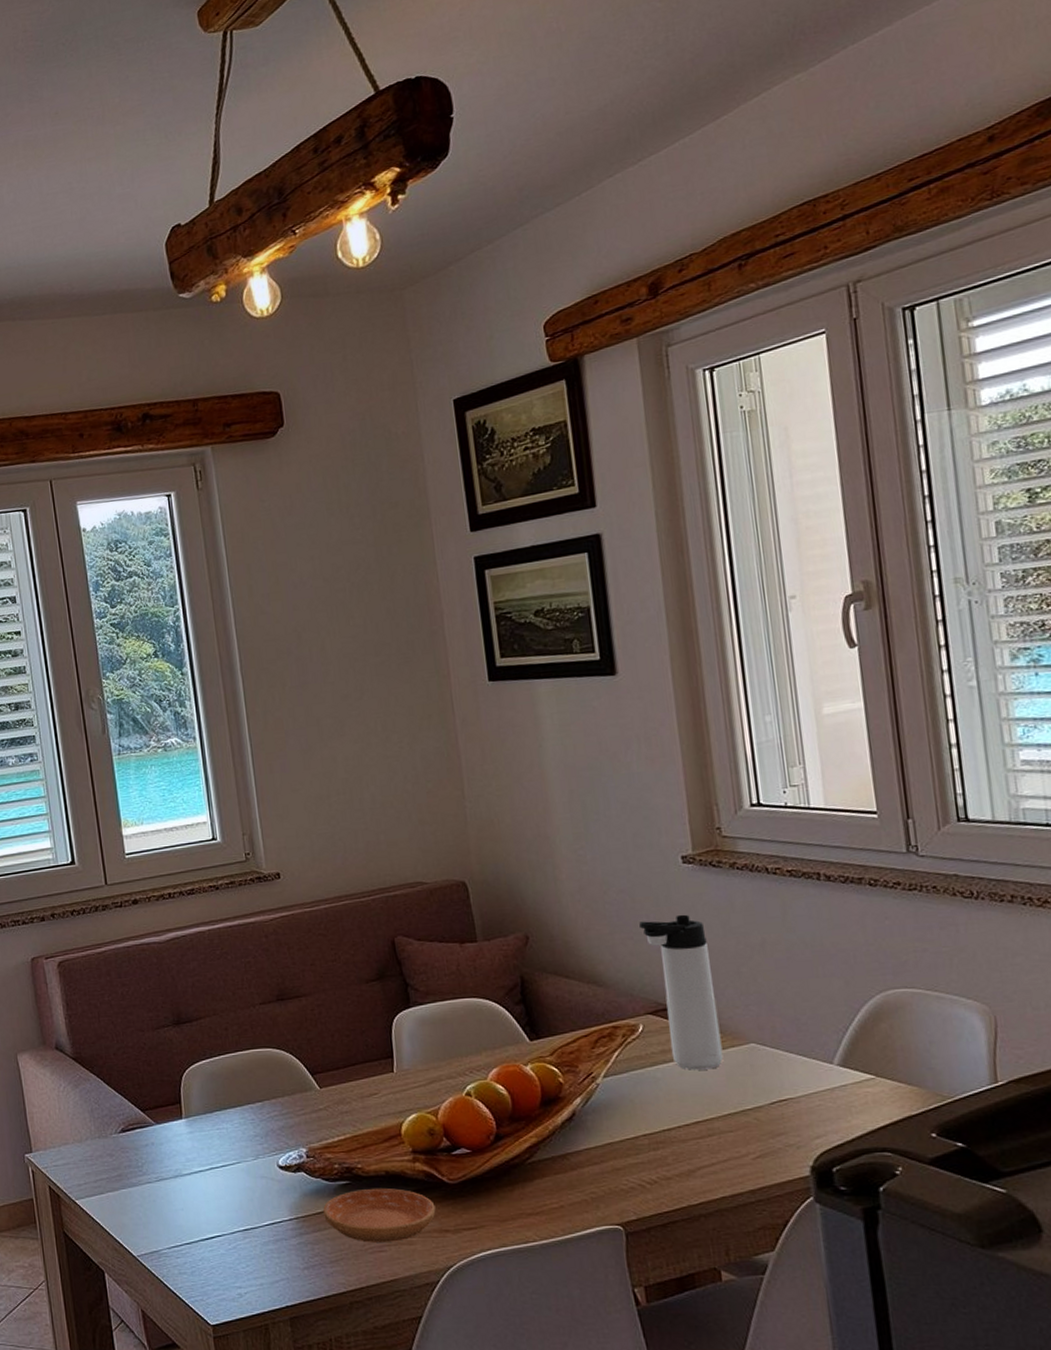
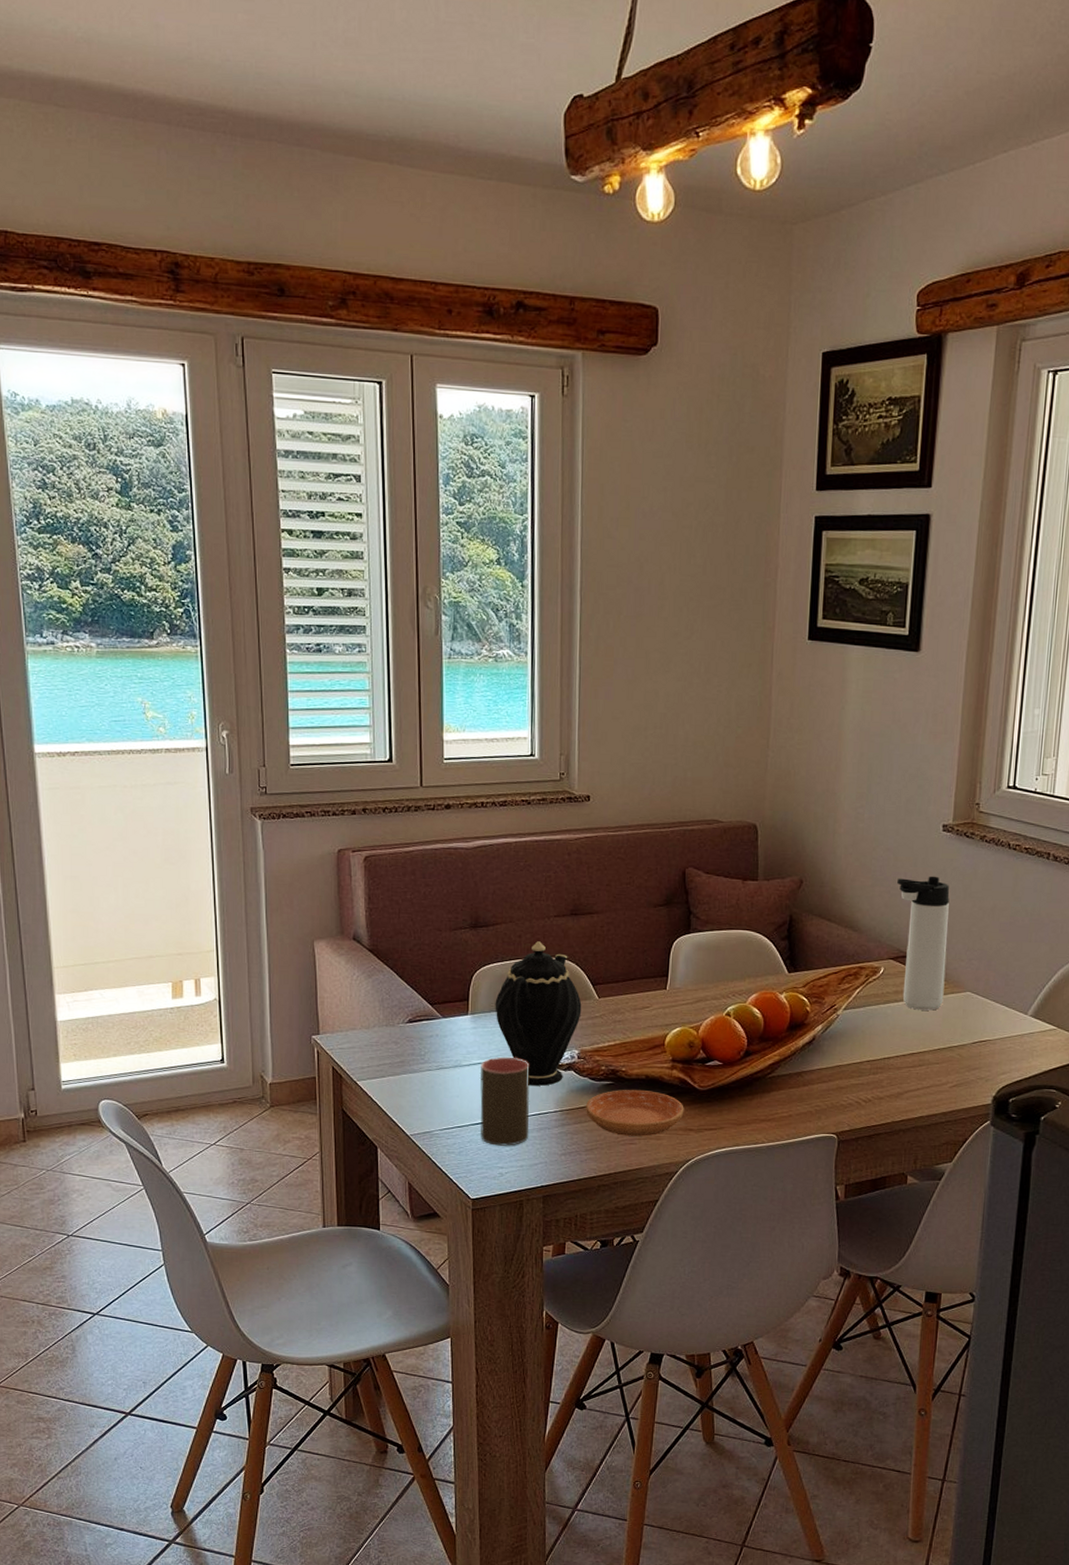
cup: none [202,1161,265,1263] -> present [479,1056,530,1146]
teapot: none [209,1032,304,1192] -> present [495,941,582,1086]

